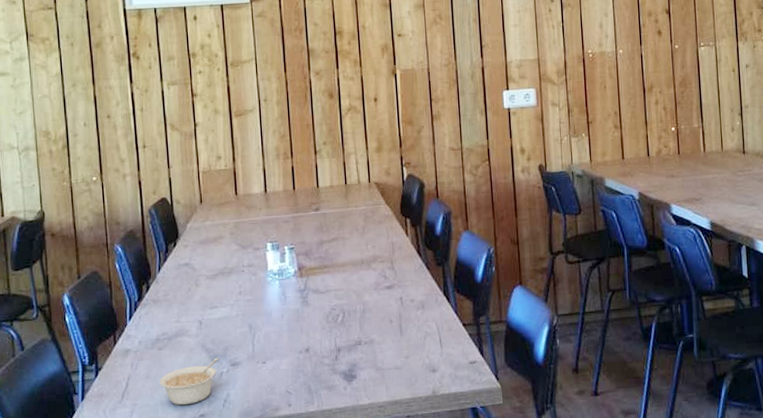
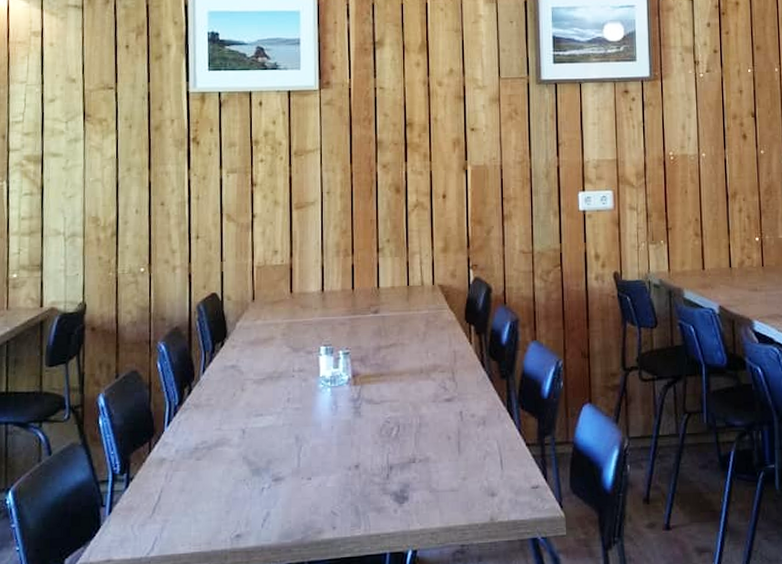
legume: present [159,358,219,406] -> none [194,471,261,524]

